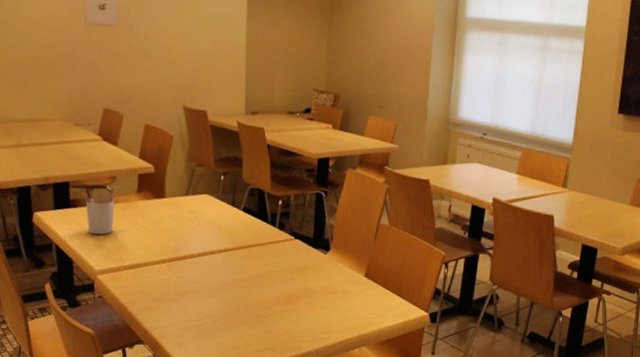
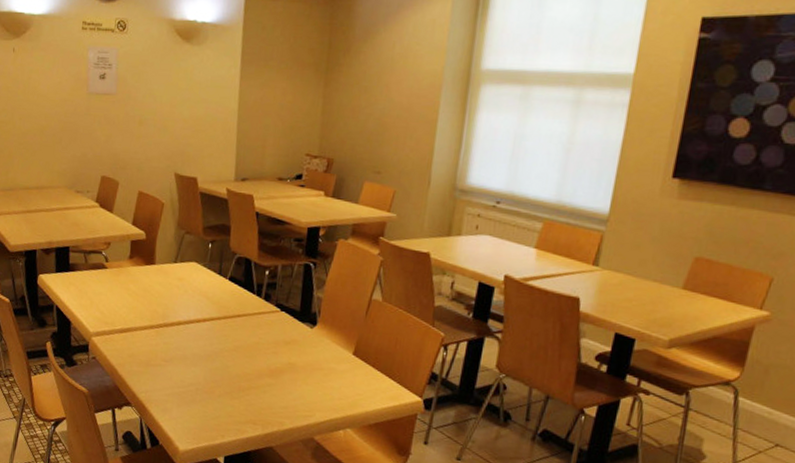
utensil holder: present [80,185,117,235] -> none [78,251,111,299]

